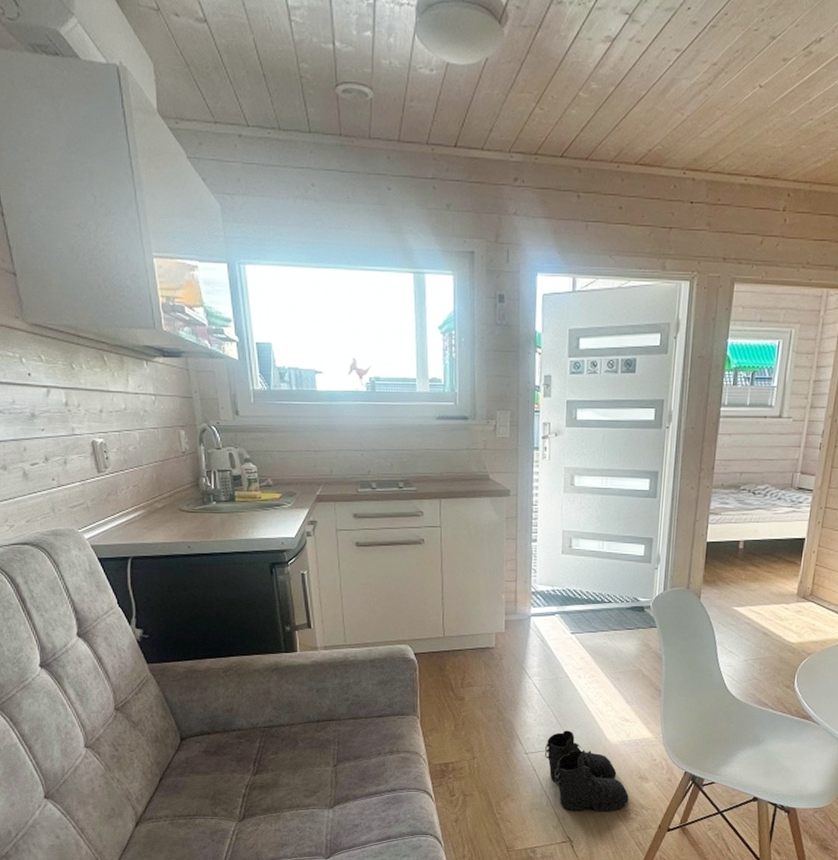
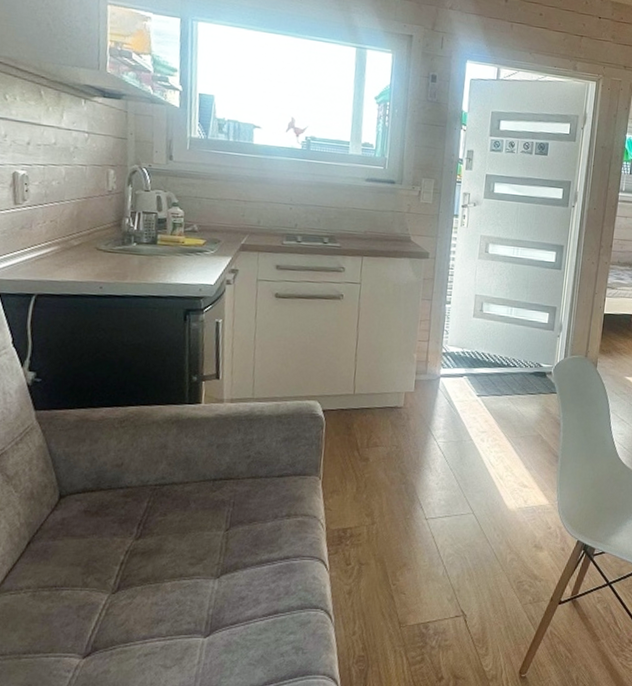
boots: present [545,730,629,812] -> none [444,495,524,583]

